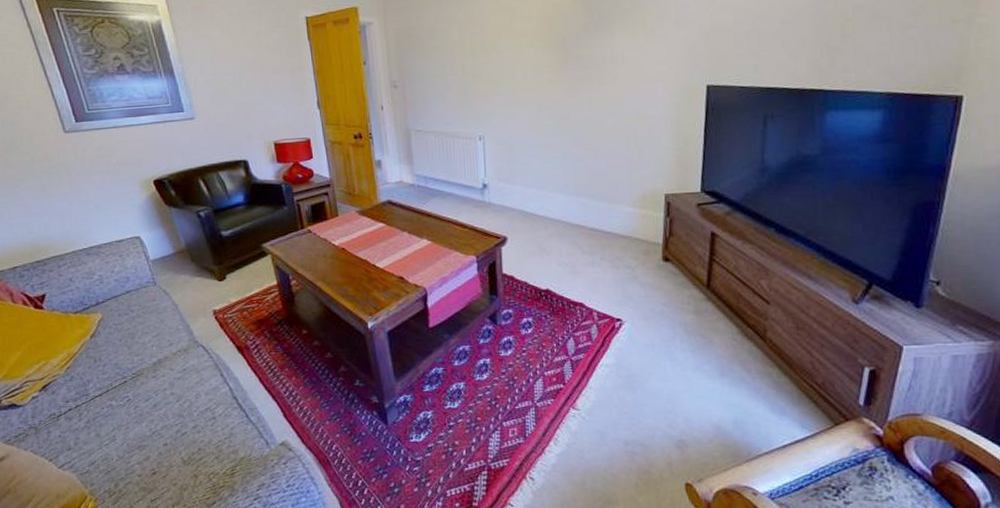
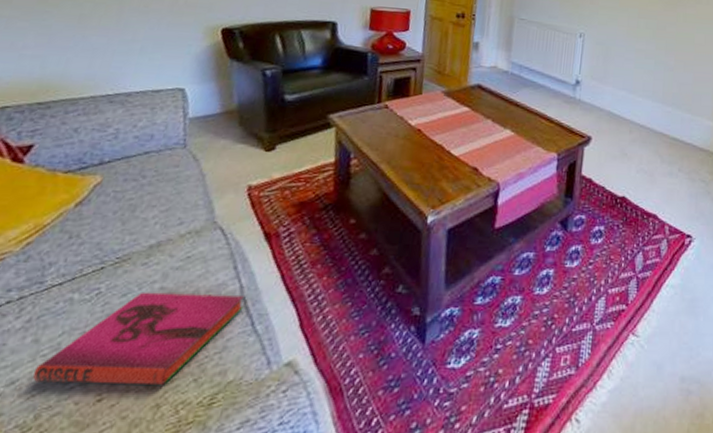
hardback book: none [104,396,237,463] -> present [33,291,244,385]

